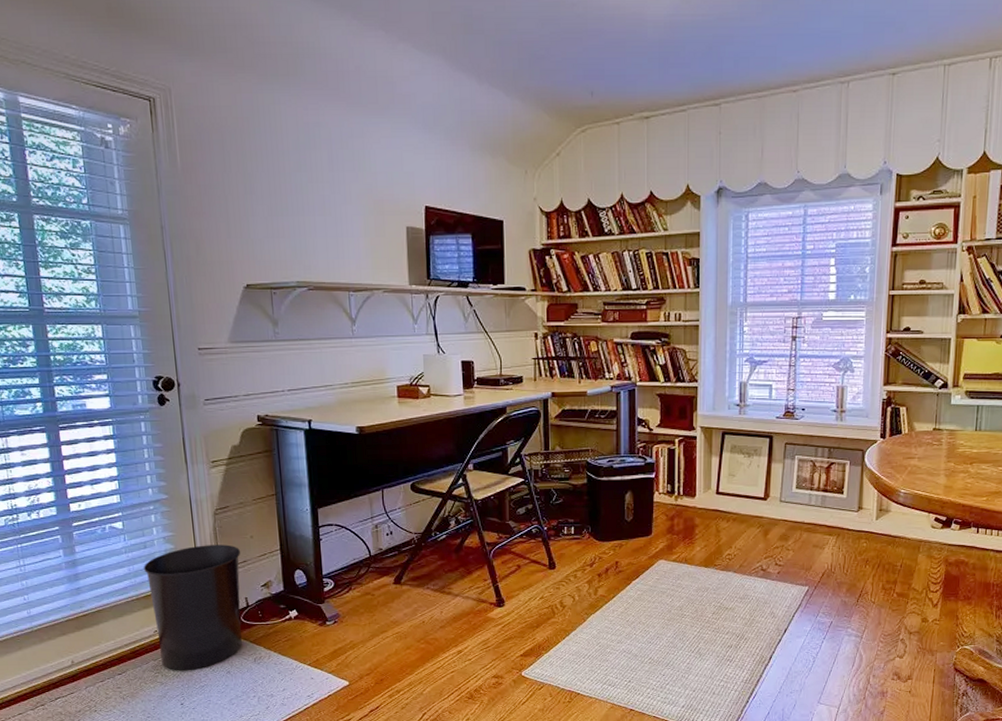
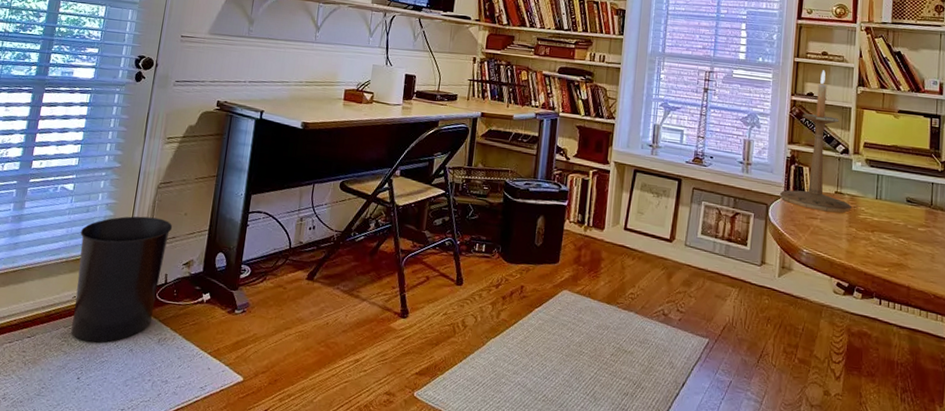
candlestick: none [876,301,950,450] -> present [780,70,852,214]

